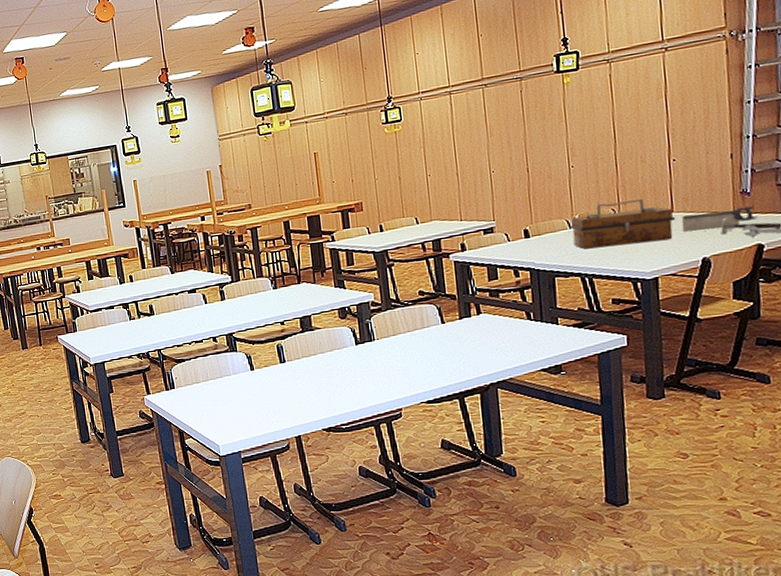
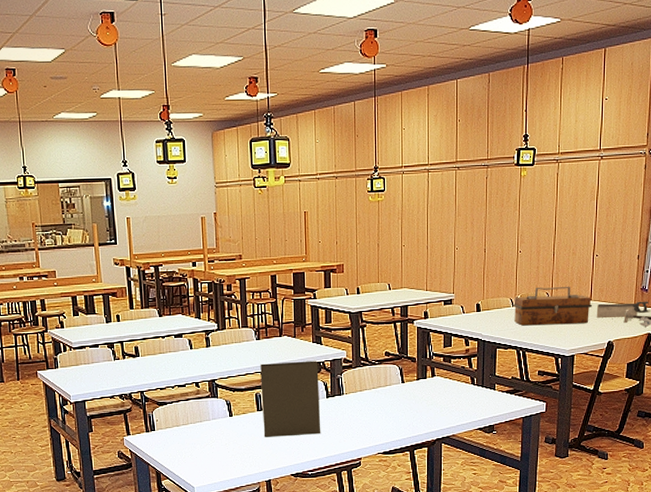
binder: none [279,306,353,391] -> present [260,361,321,437]

